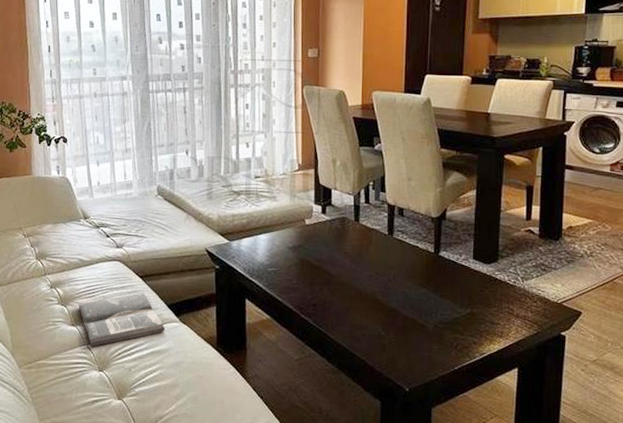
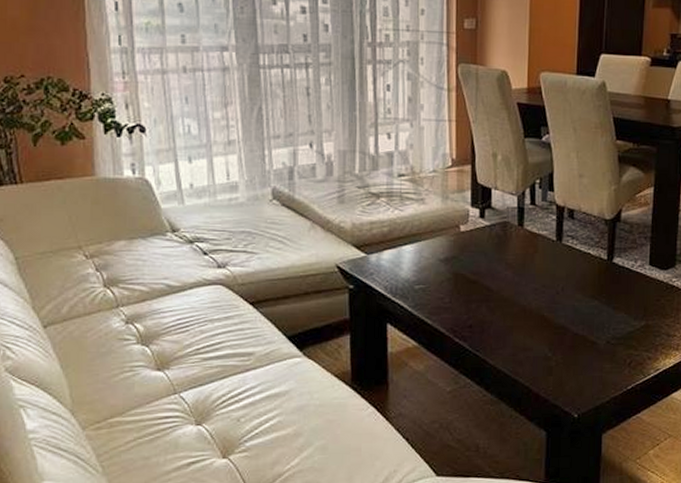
magazine: present [78,292,165,347] -> none [166,322,285,396]

